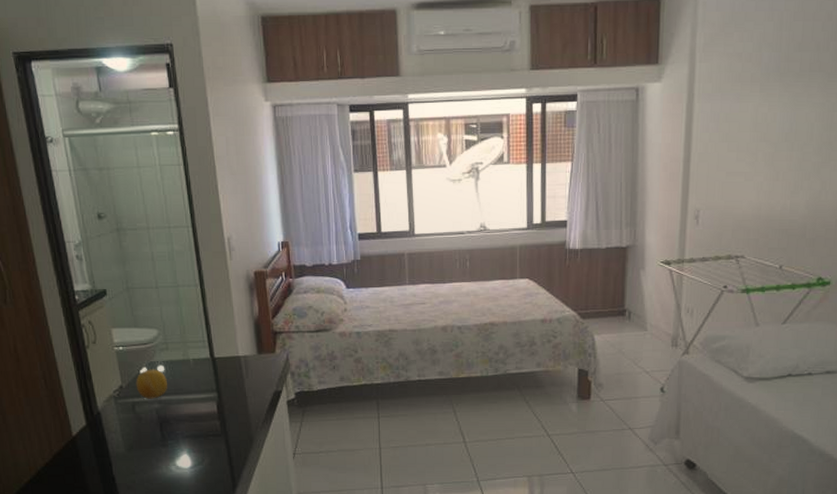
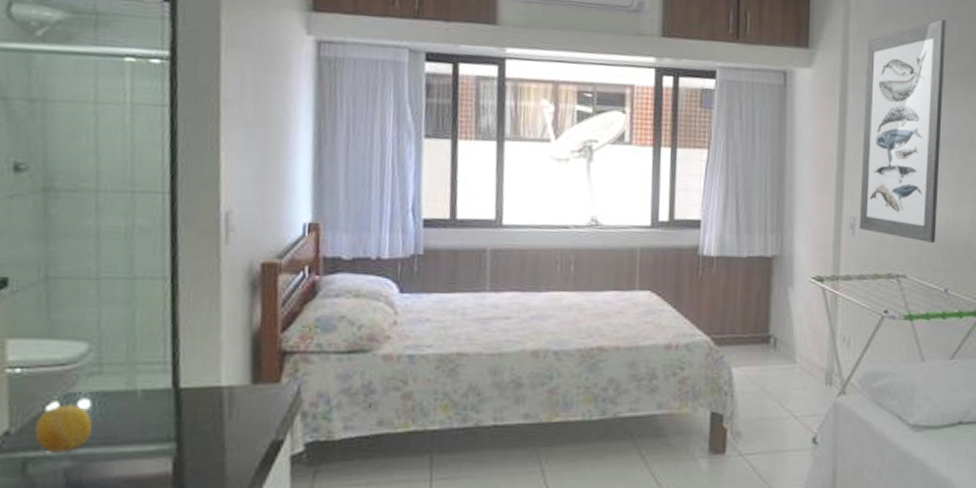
wall art: none [702,22,791,227] -> present [859,19,946,243]

